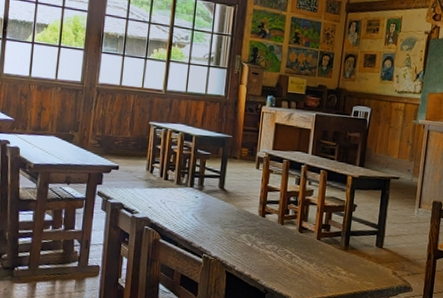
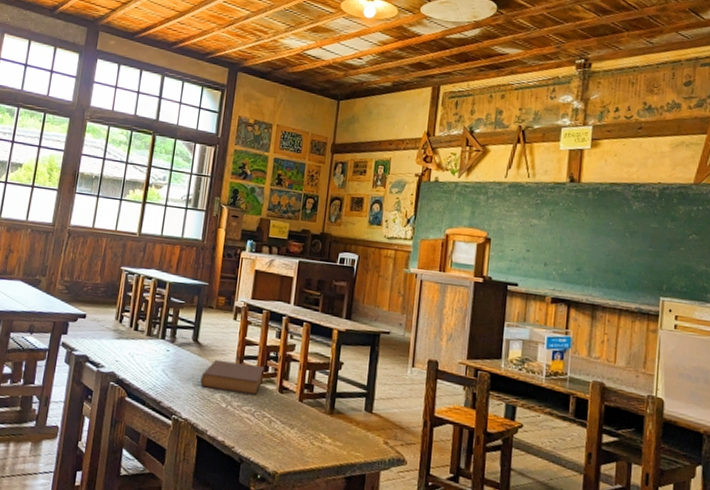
book: none [227,204,286,234] -> present [200,359,265,395]

